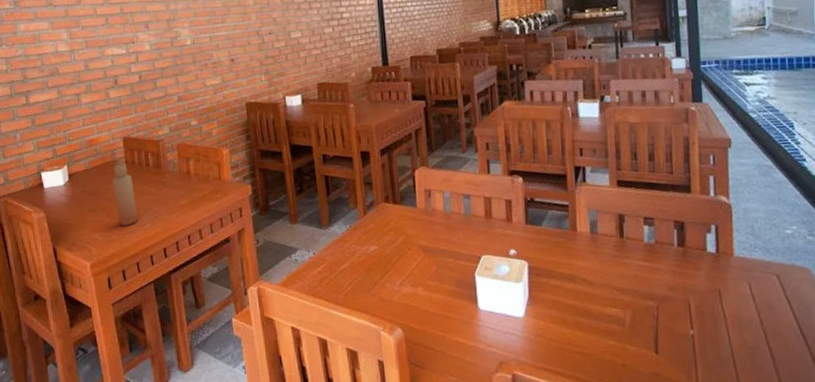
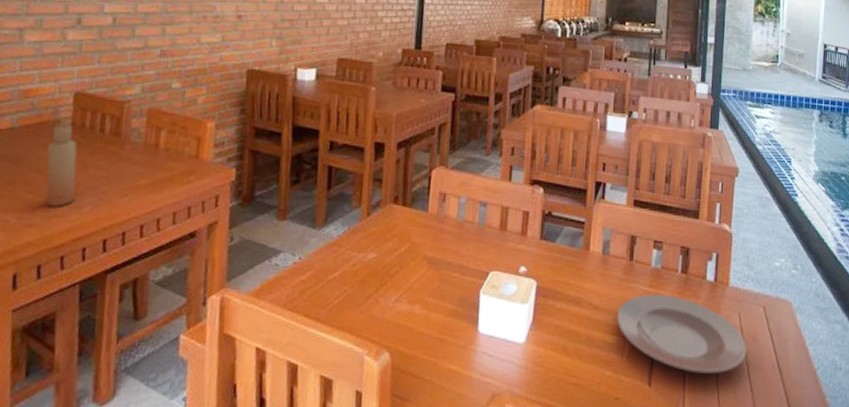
plate: none [612,268,763,342] -> present [616,295,747,375]

